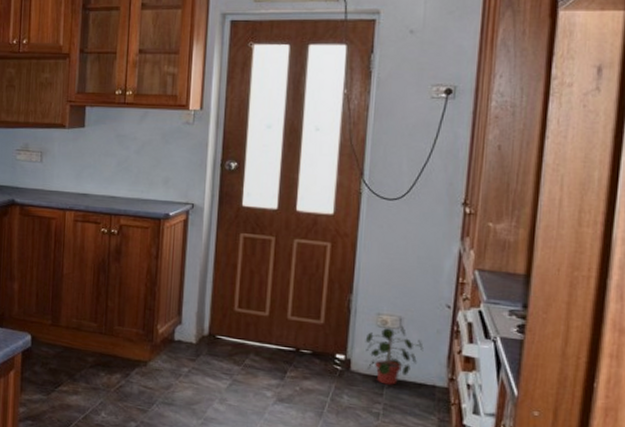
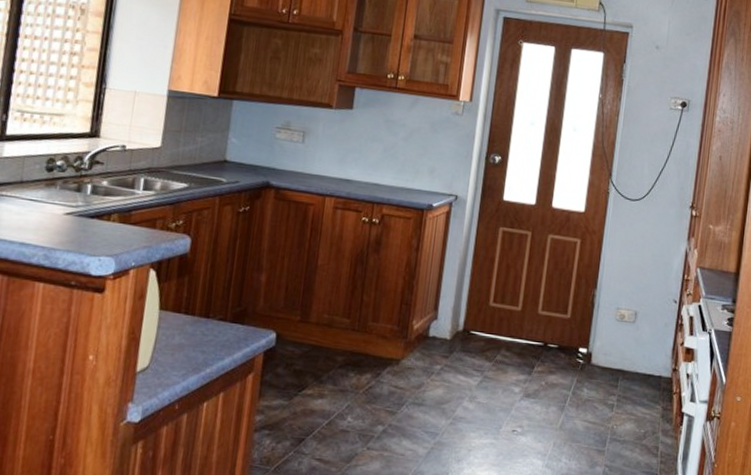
potted plant: present [365,325,424,385] -> none [605,319,654,377]

